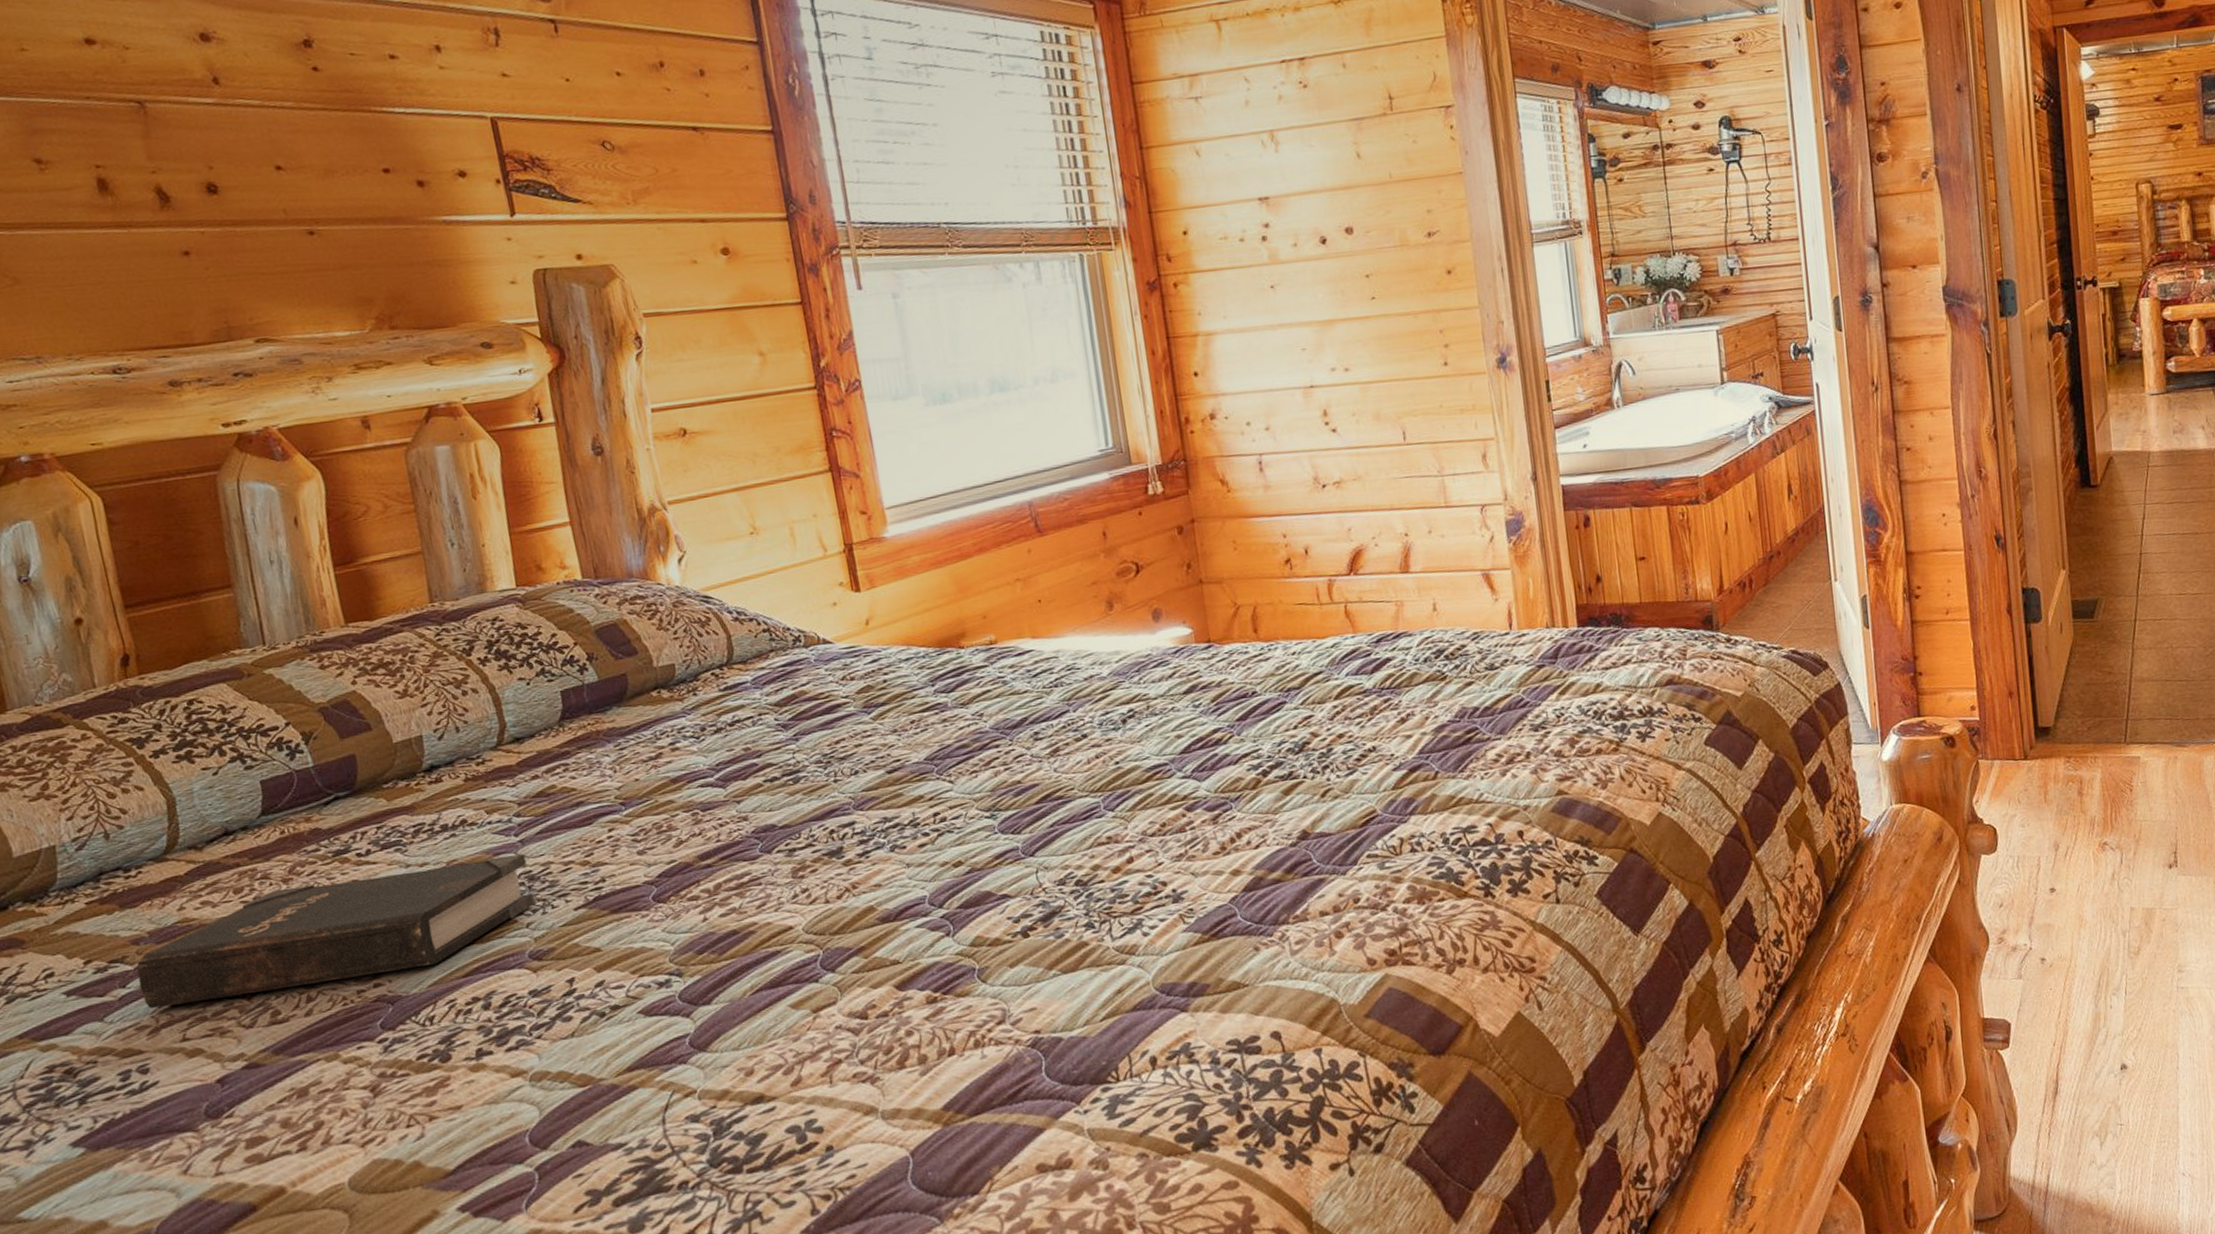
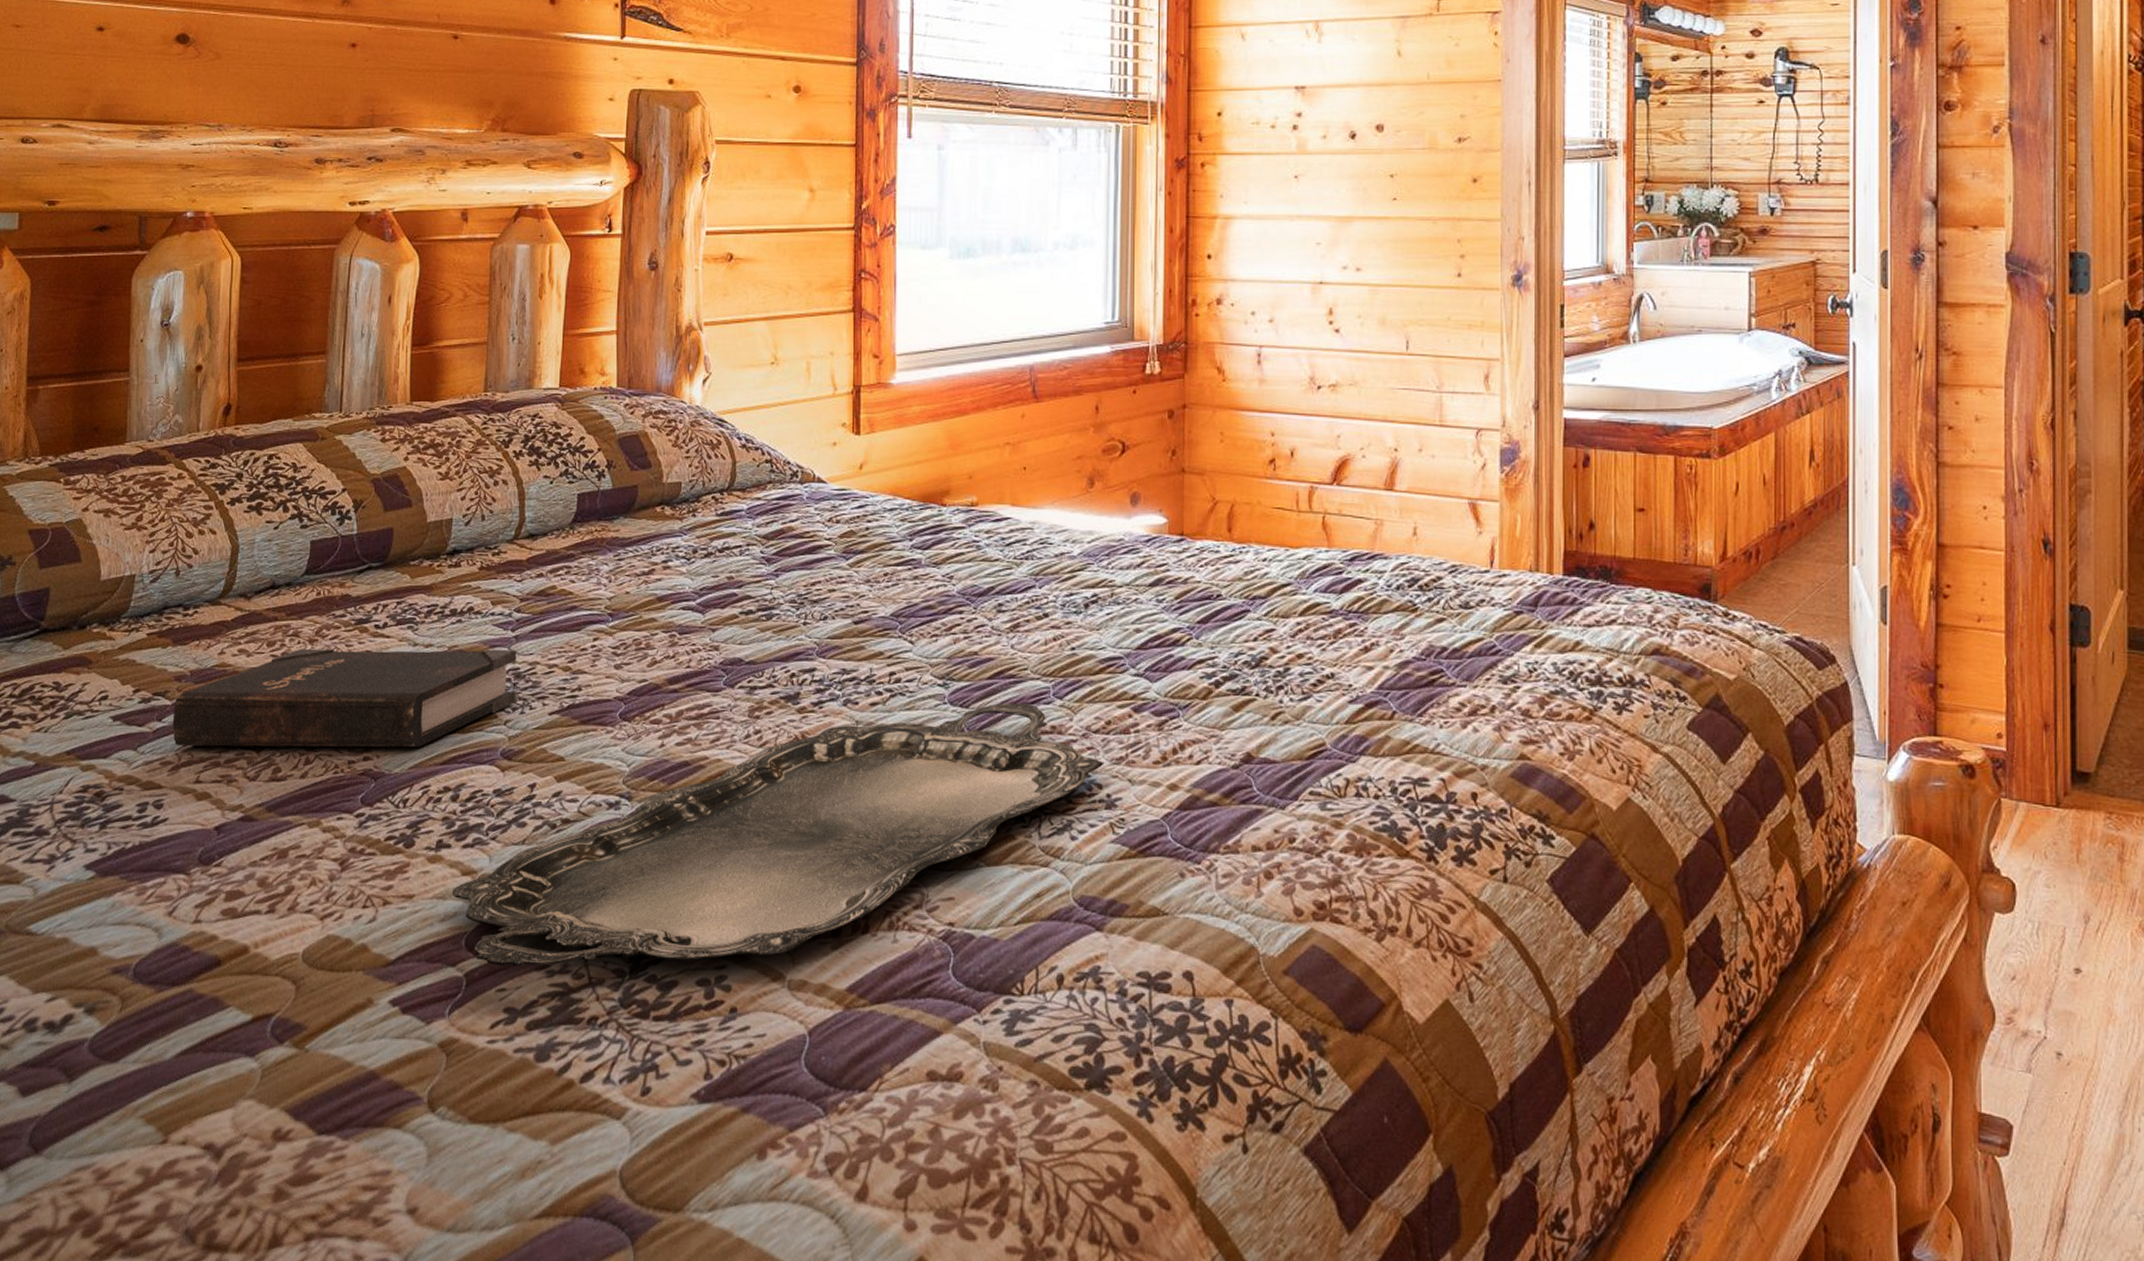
serving tray: none [503,819,1164,1155] -> present [451,702,1103,967]

